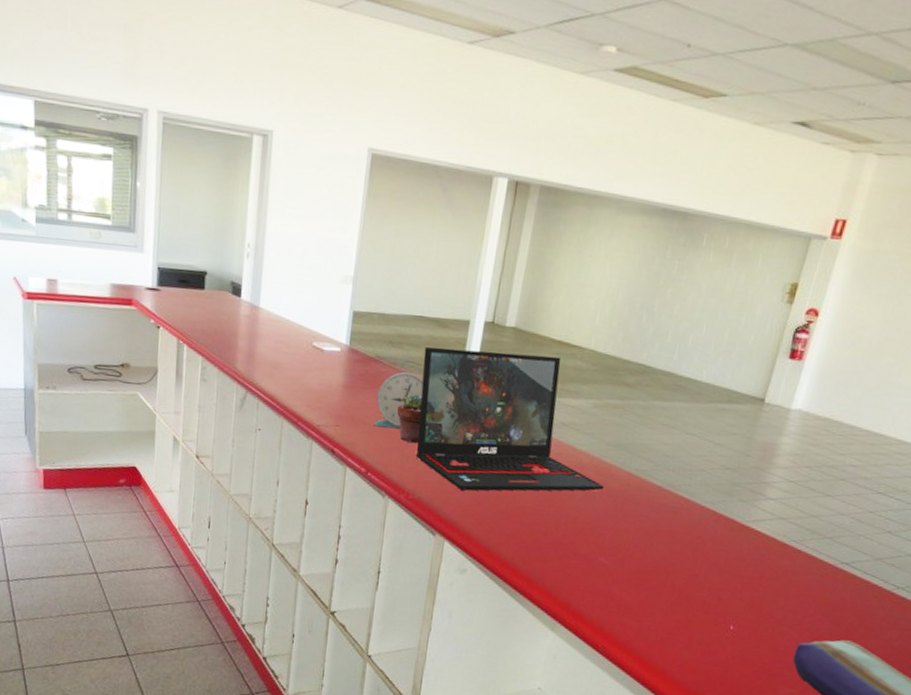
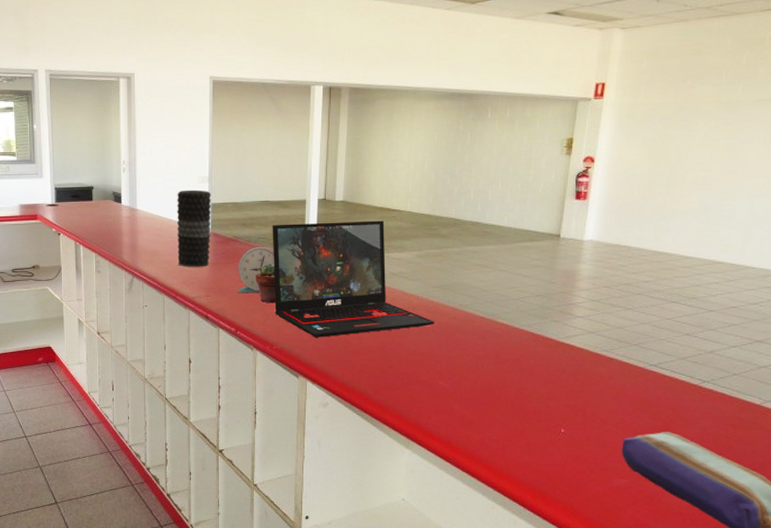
vase: none [304,290,354,390] -> present [177,189,211,267]

